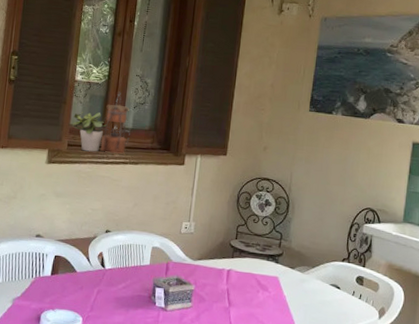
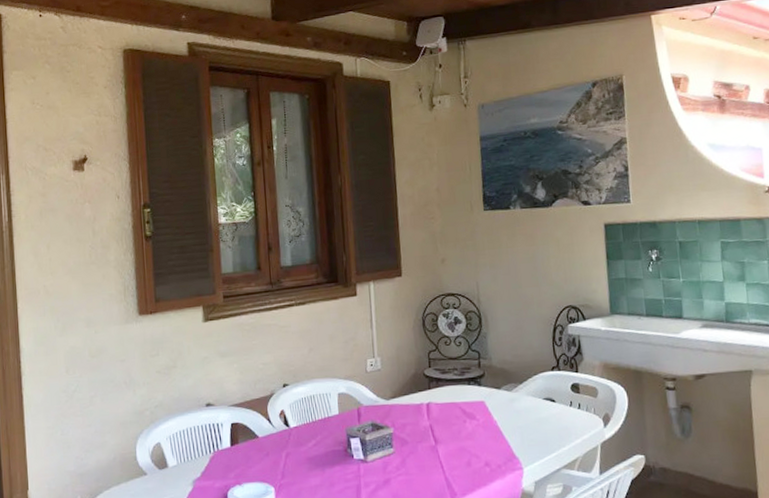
potted plant: present [72,111,107,152] -> none [222,254,263,301]
lantern: present [100,91,131,154] -> none [256,227,291,298]

